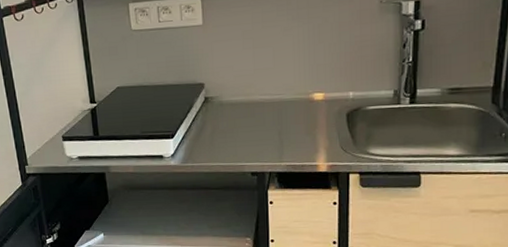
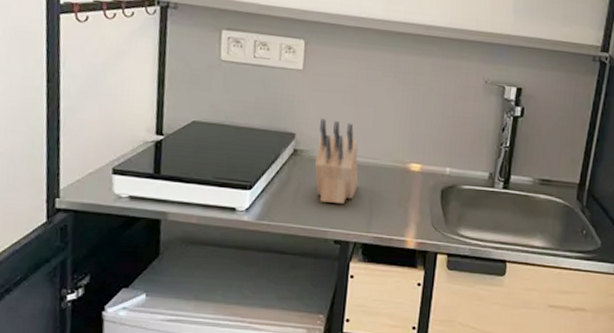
knife block: none [224,65,267,140] -> present [314,119,359,204]

